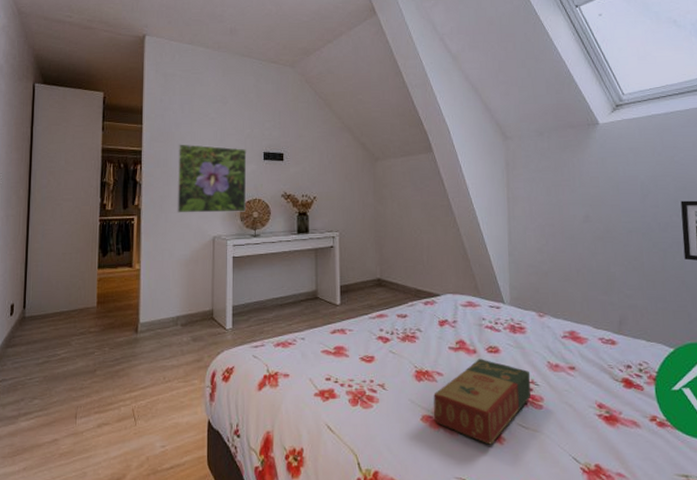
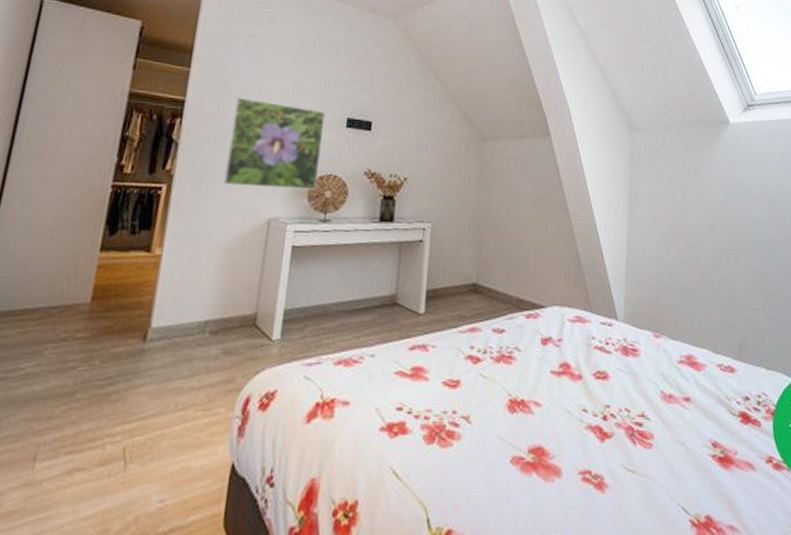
book: present [434,359,532,445] -> none [527,386,641,493]

